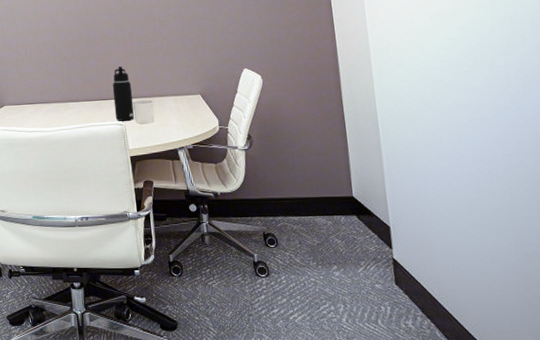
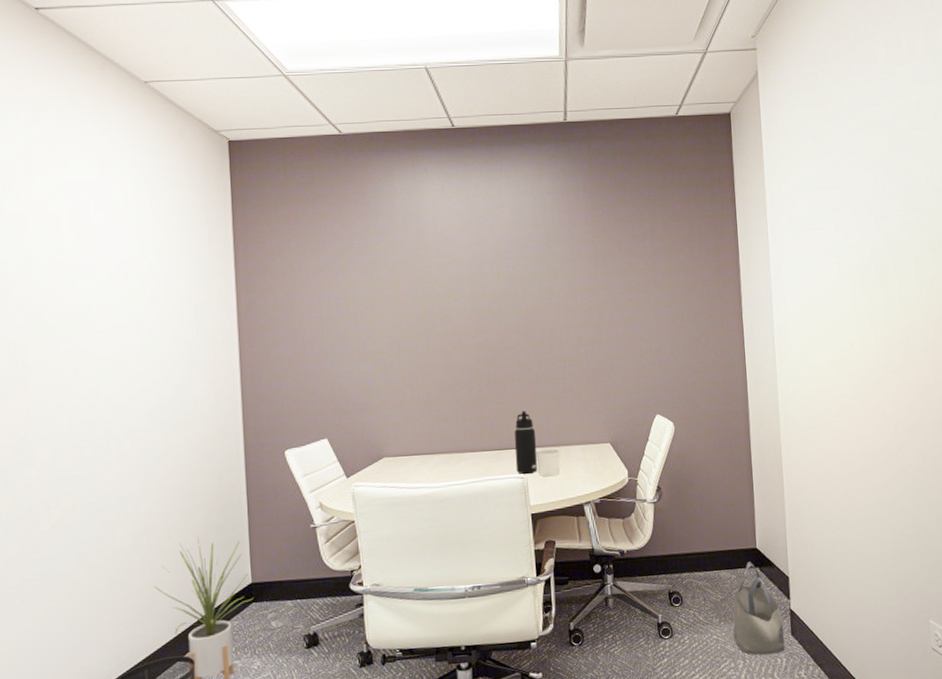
shopping bag: none [330,209,389,302] -> present [733,561,785,655]

